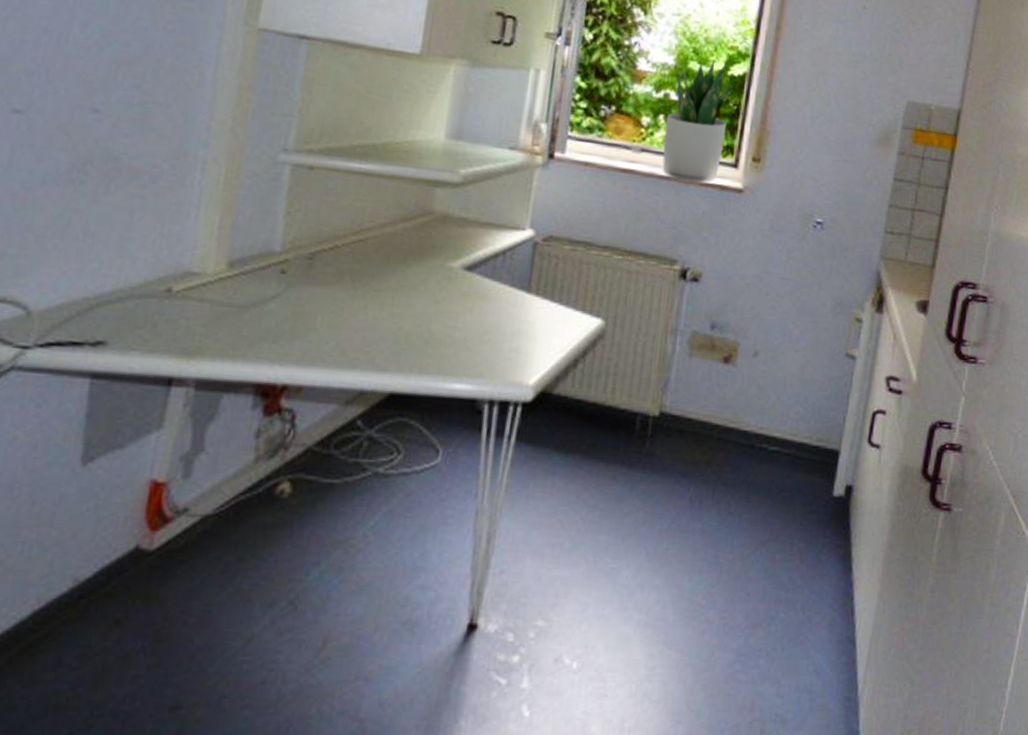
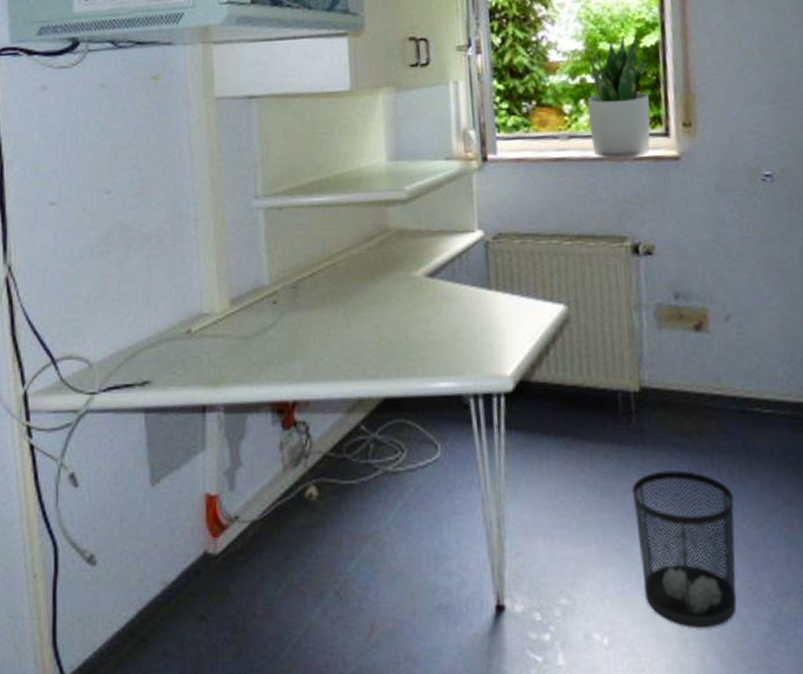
waste bin: none [623,497,727,655] -> present [631,470,737,628]

